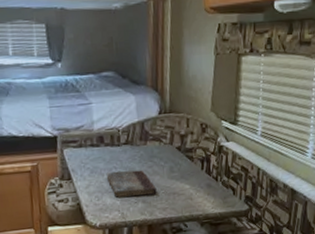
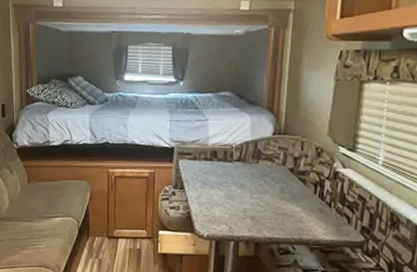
book: present [106,170,157,198] -> none [217,186,266,213]

